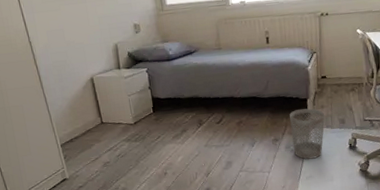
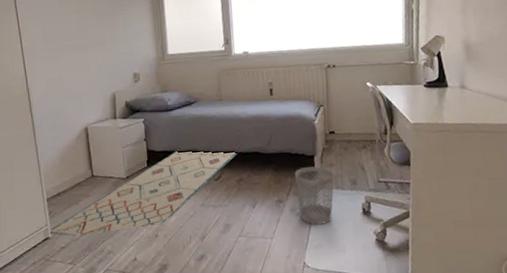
rug: none [65,96,237,177] -> present [48,149,238,236]

